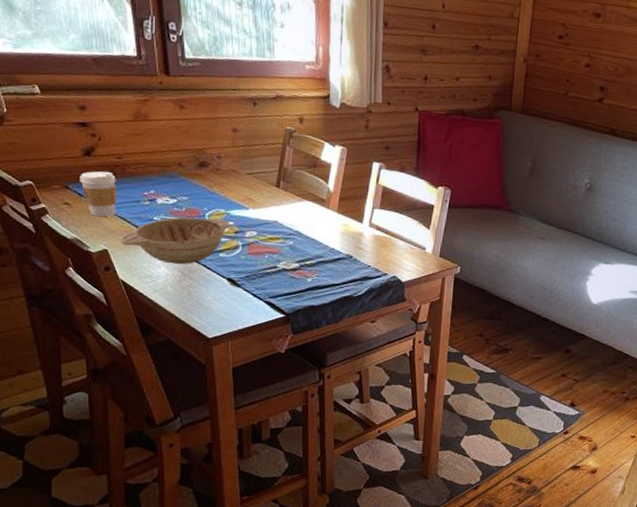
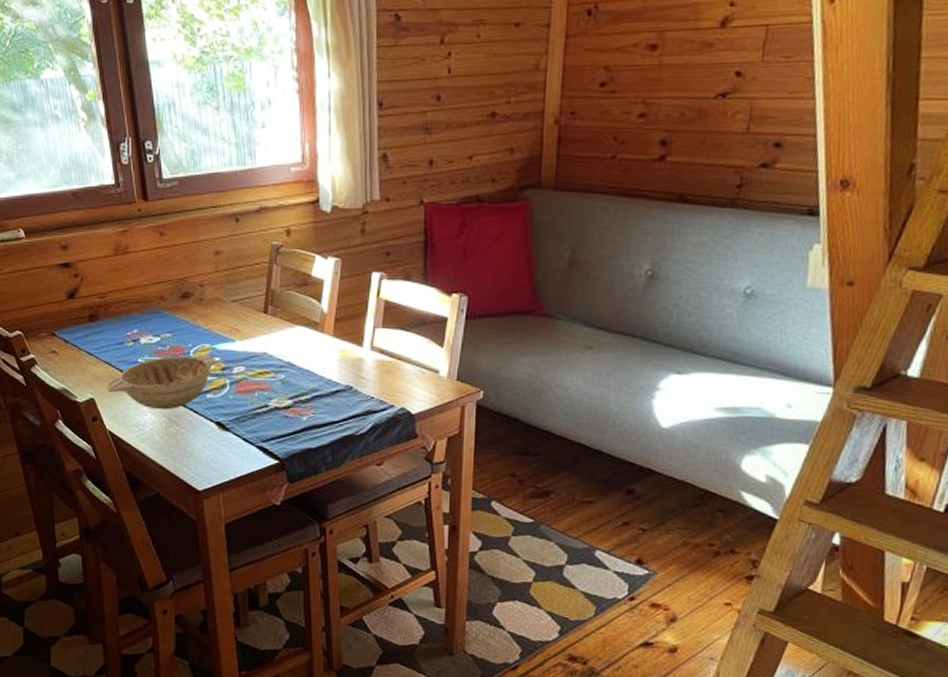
coffee cup: present [80,171,117,217] -> none [65,313,102,363]

